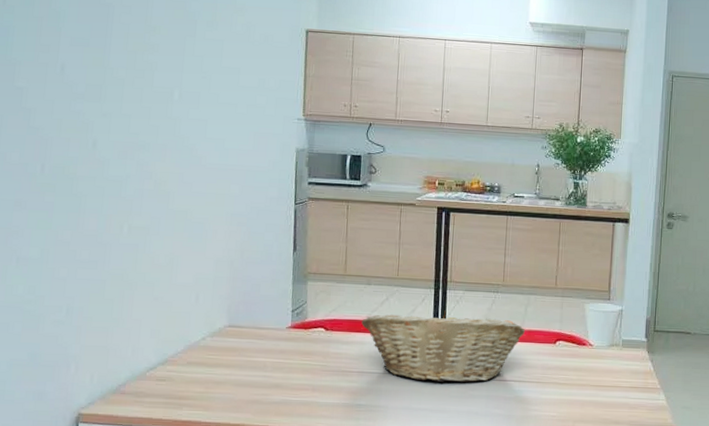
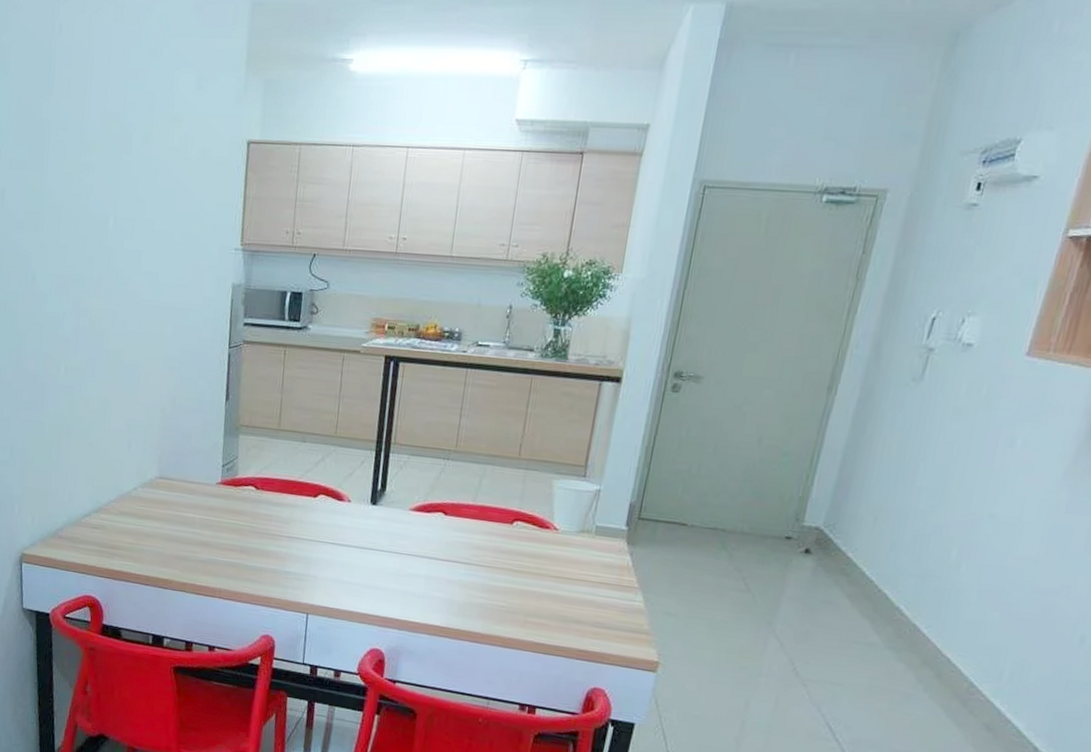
fruit basket: present [361,310,525,382] -> none [294,476,477,559]

